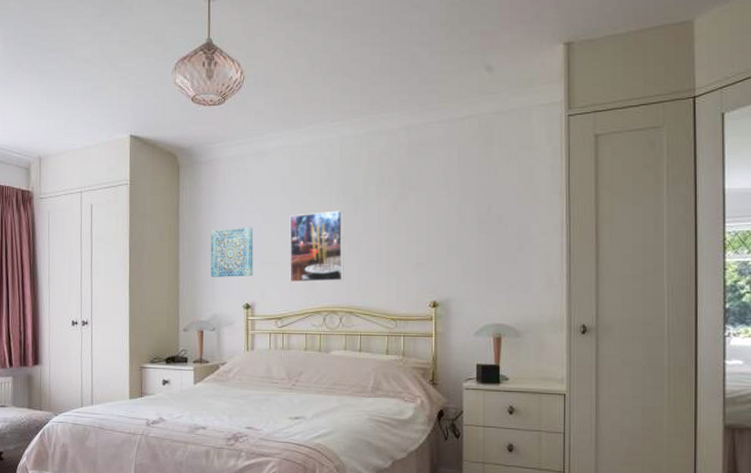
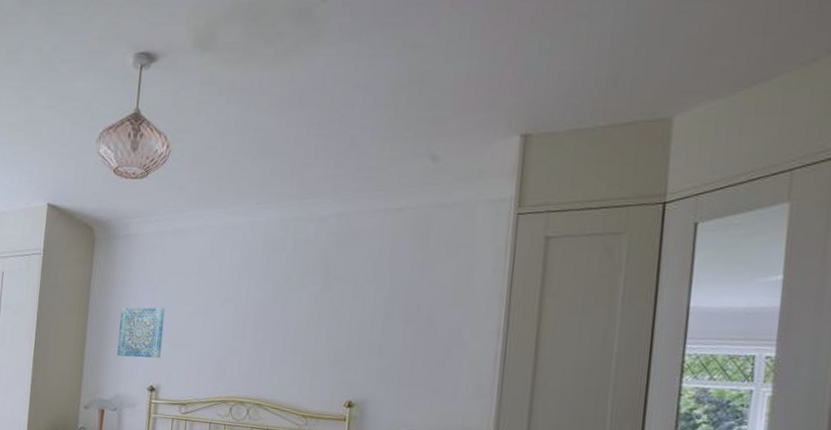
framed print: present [289,210,344,283] -> none [198,297,262,371]

